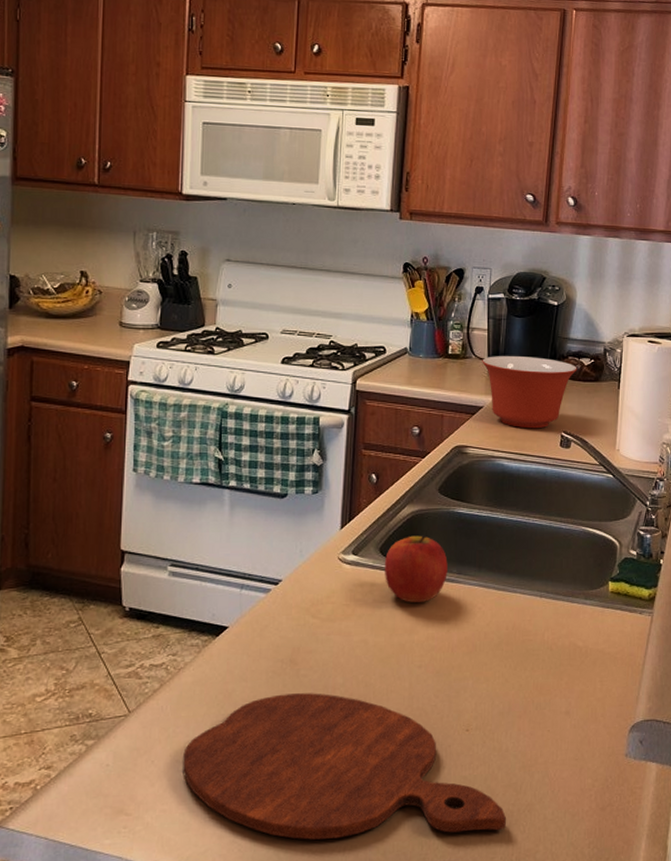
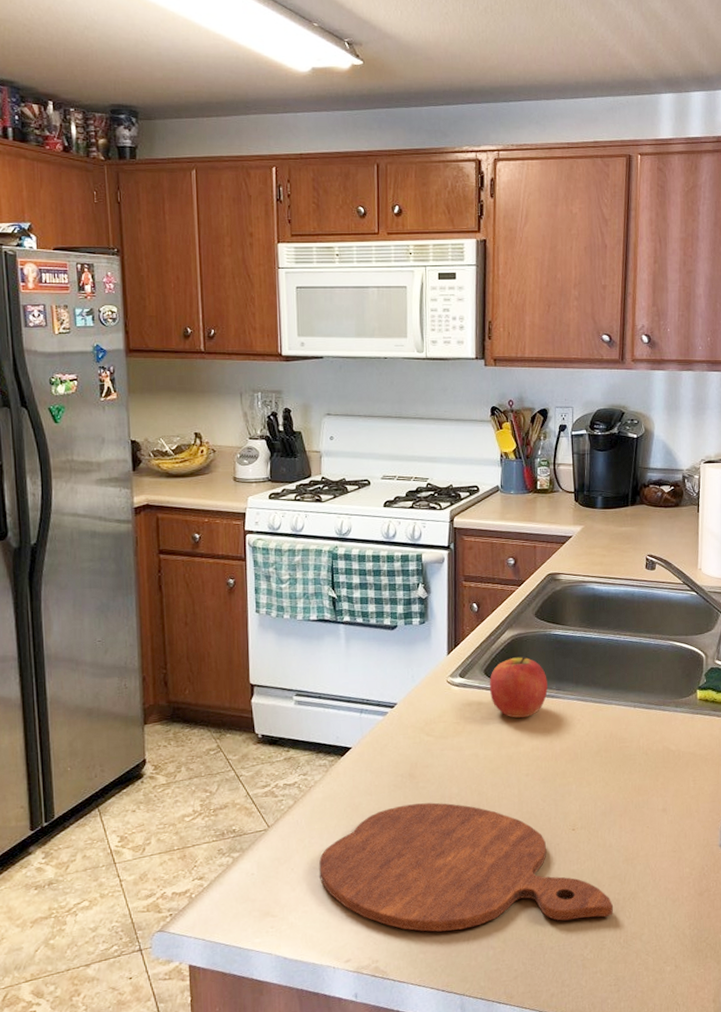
mixing bowl: present [482,356,577,429] -> none [569,487,658,554]

